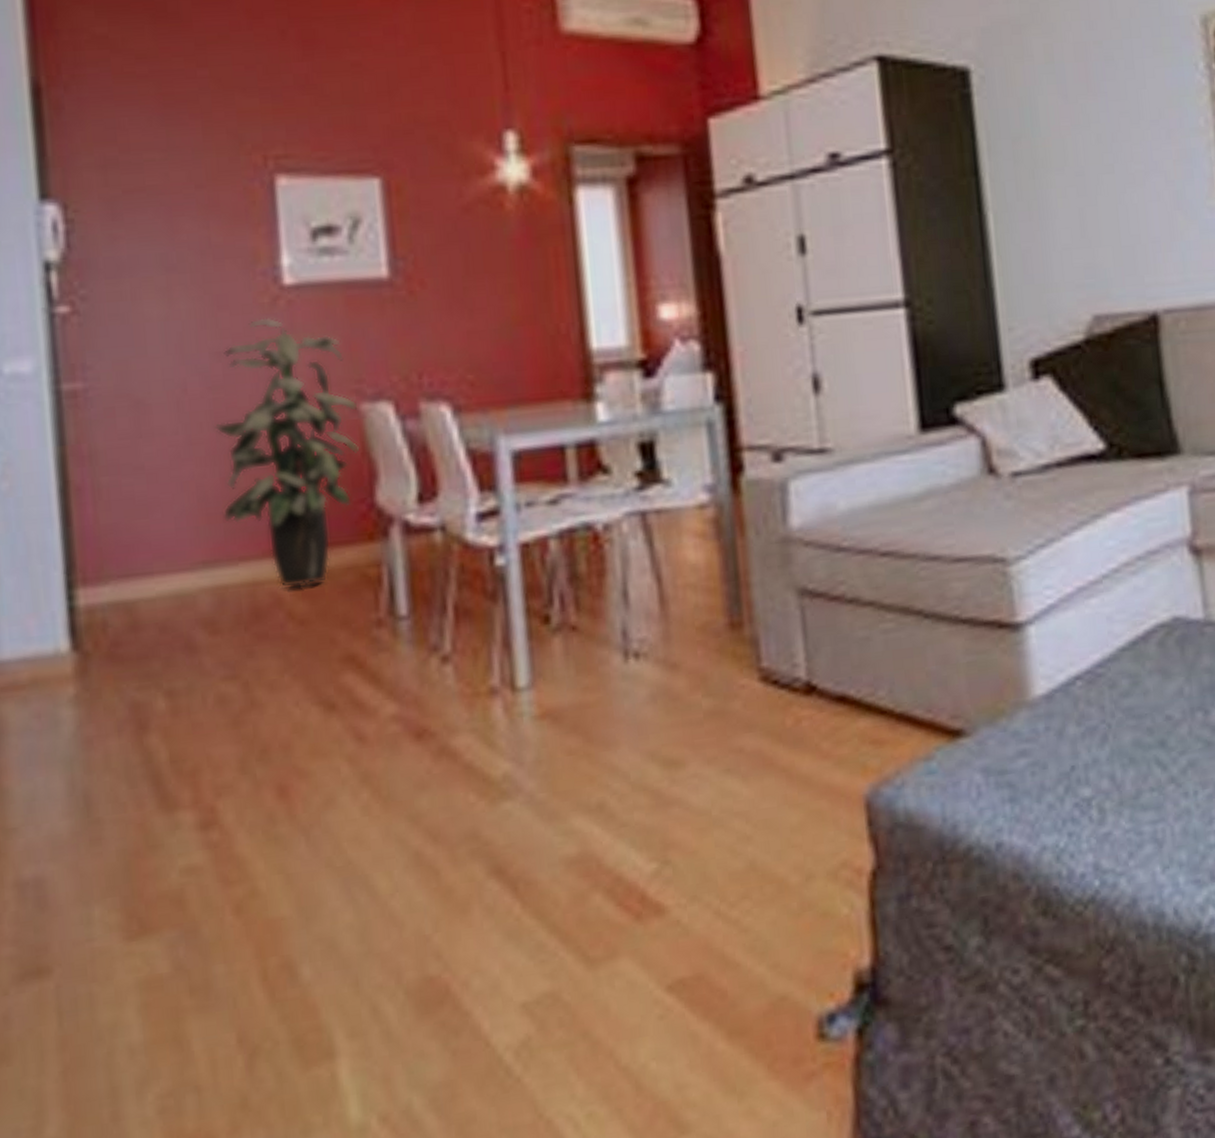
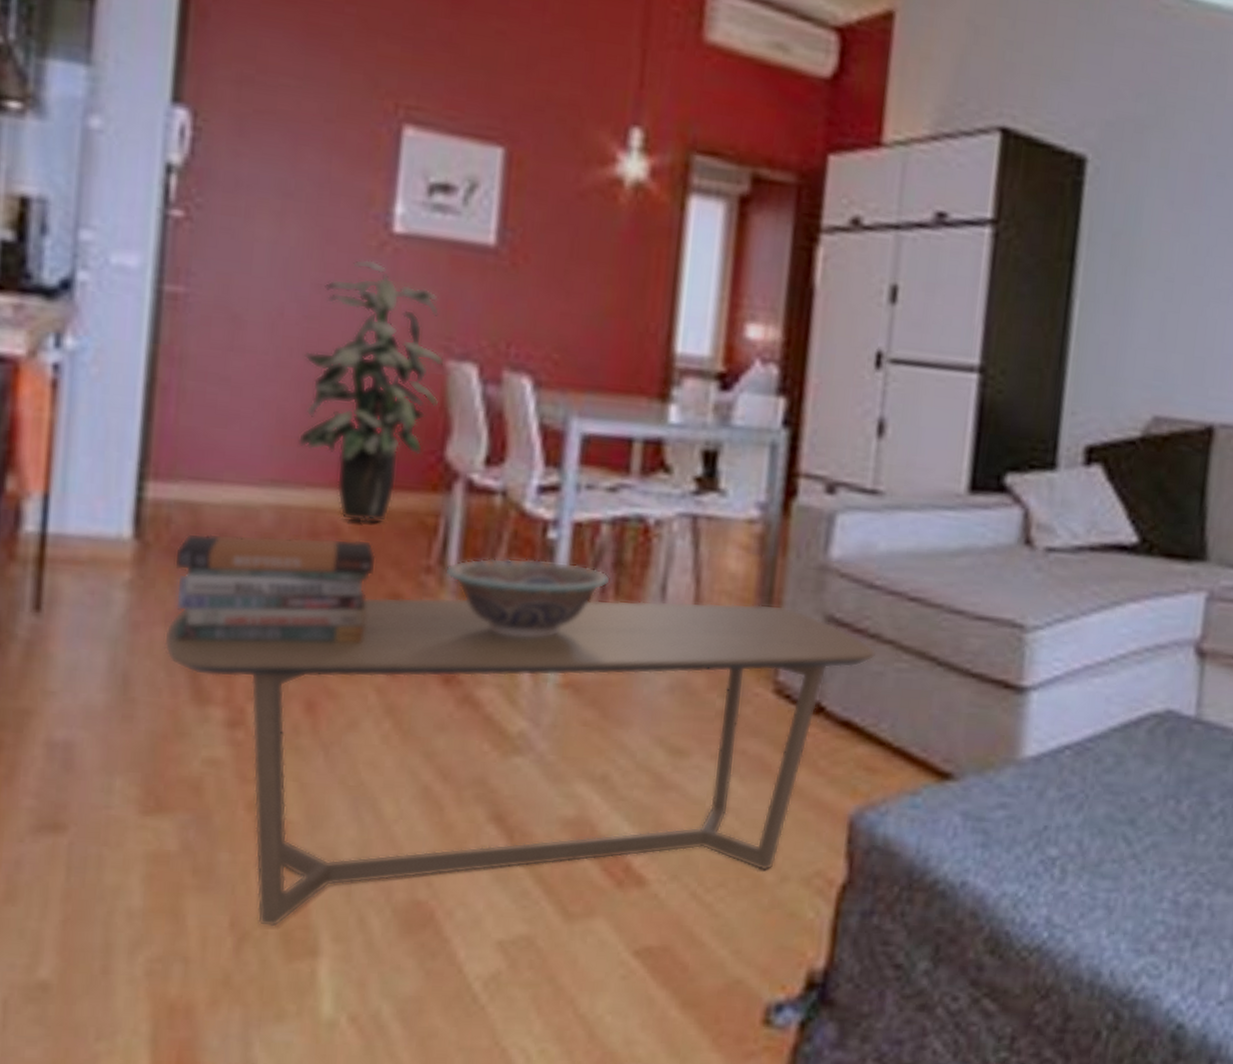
book stack: none [116,604,326,748] -> present [173,532,377,643]
coffee table: none [120,588,859,1037] -> present [164,597,877,927]
decorative bowl: none [397,586,570,677] -> present [445,557,611,639]

